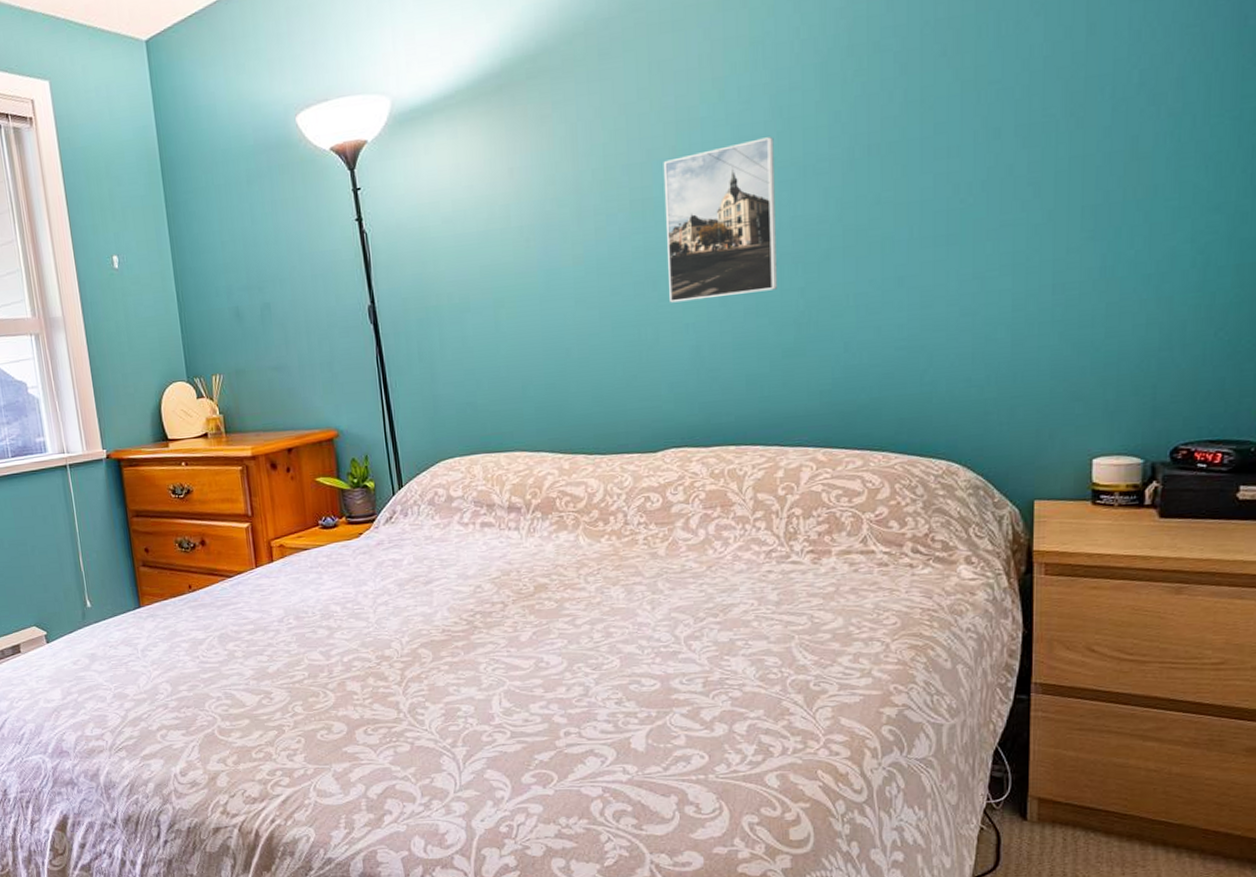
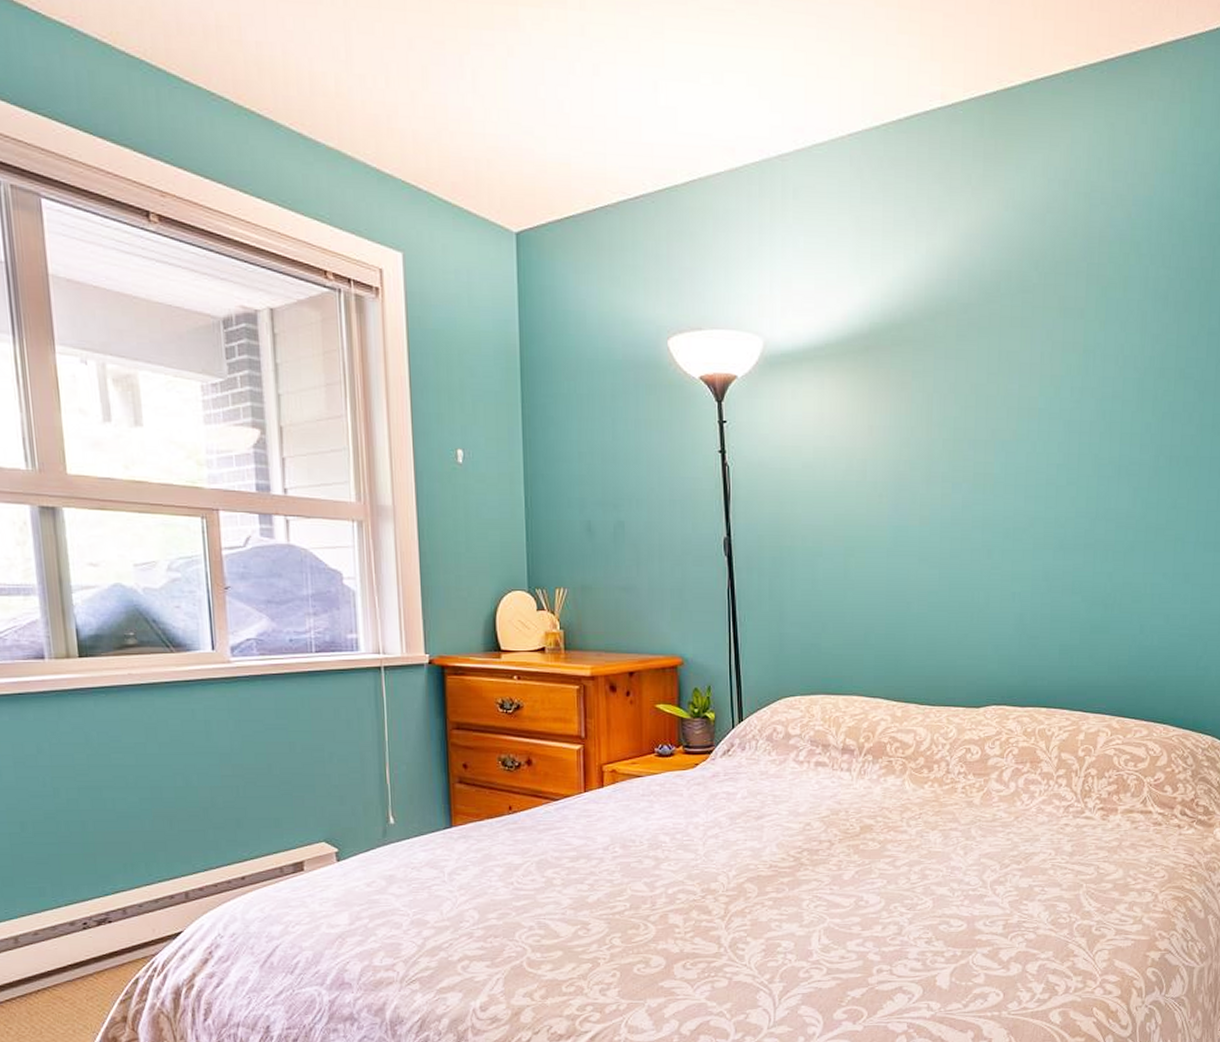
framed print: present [663,137,777,303] -> none [1001,435,1097,572]

